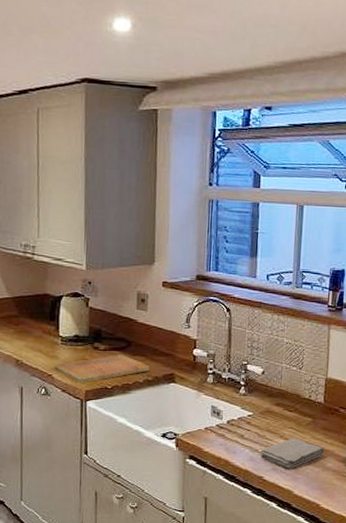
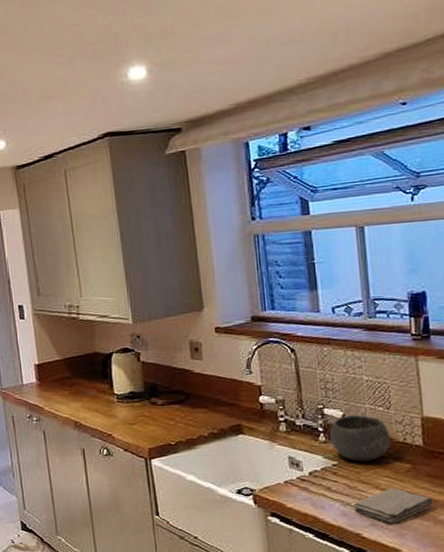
cutting board: present [54,354,149,384] -> none [113,407,213,442]
bowl: none [249,372,299,414] -> present [330,415,391,462]

